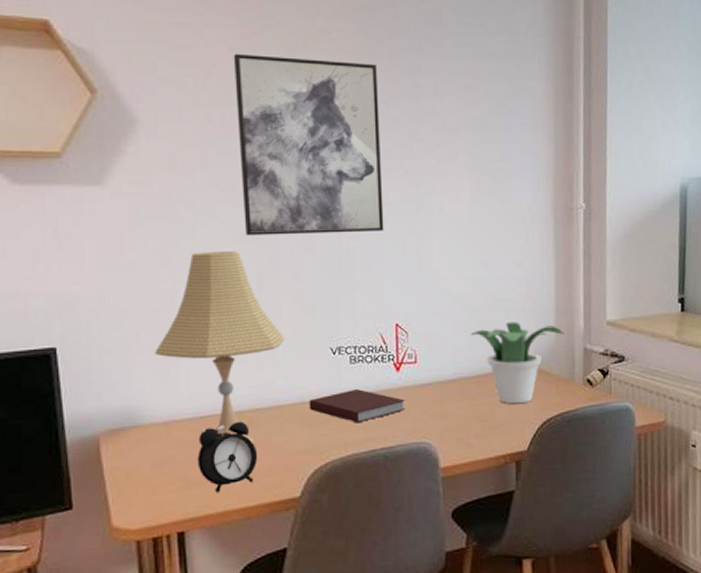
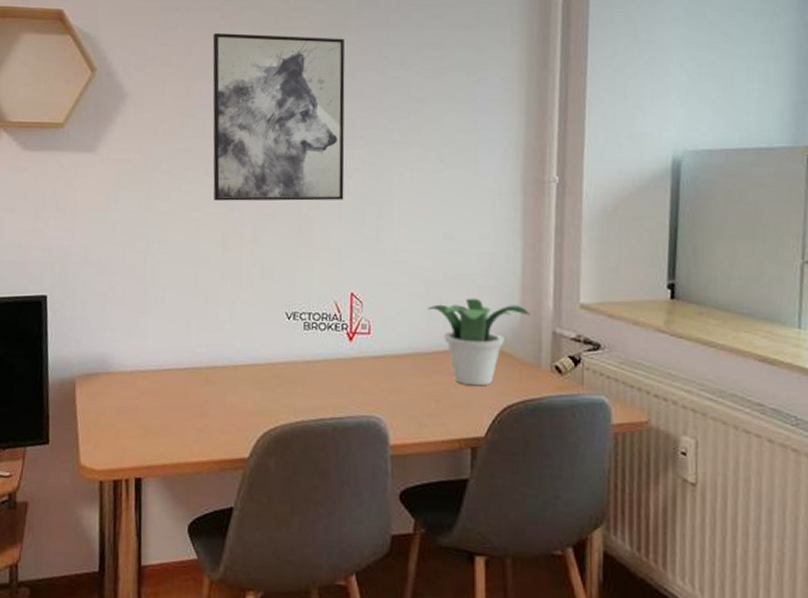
desk lamp: present [155,251,285,443] -> none [128,214,244,400]
alarm clock: present [197,419,258,492] -> none [157,375,212,443]
notebook: present [309,389,405,423] -> none [262,356,356,390]

